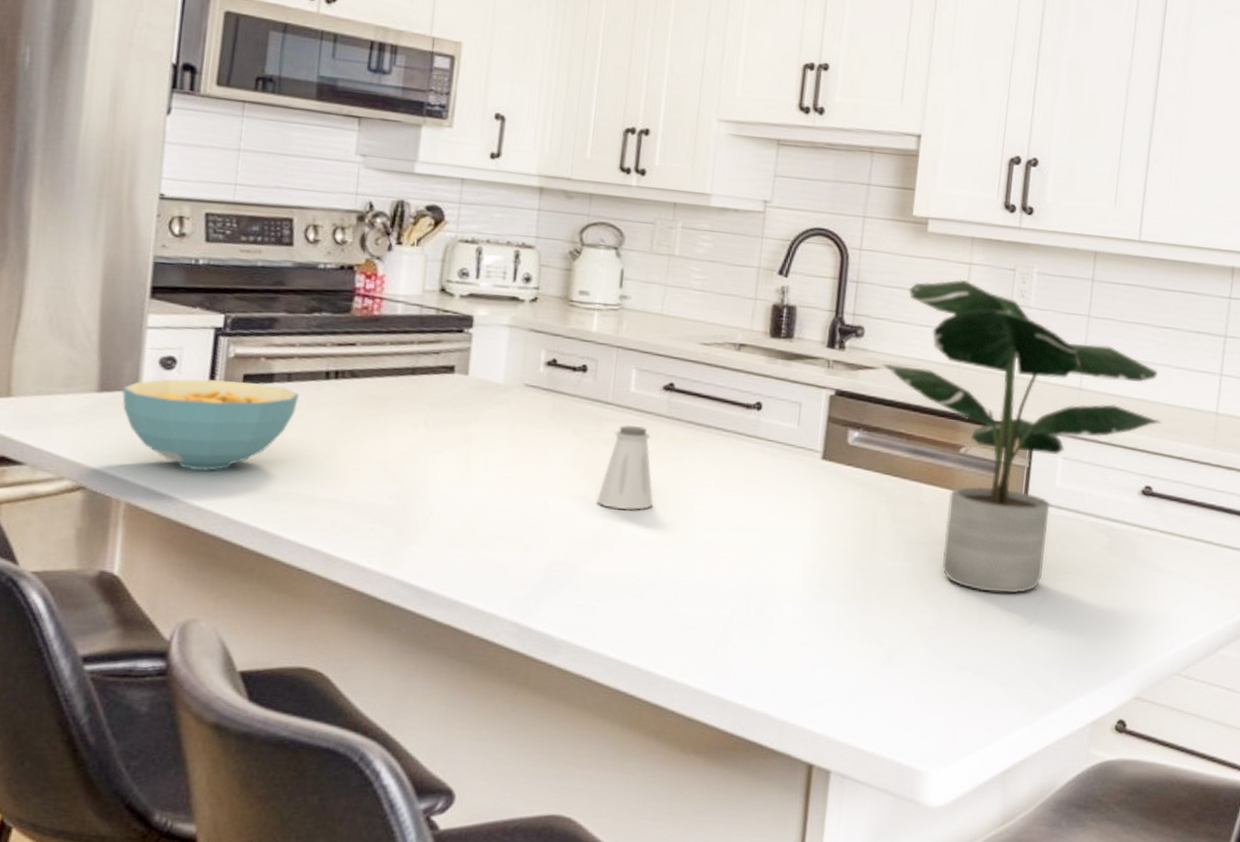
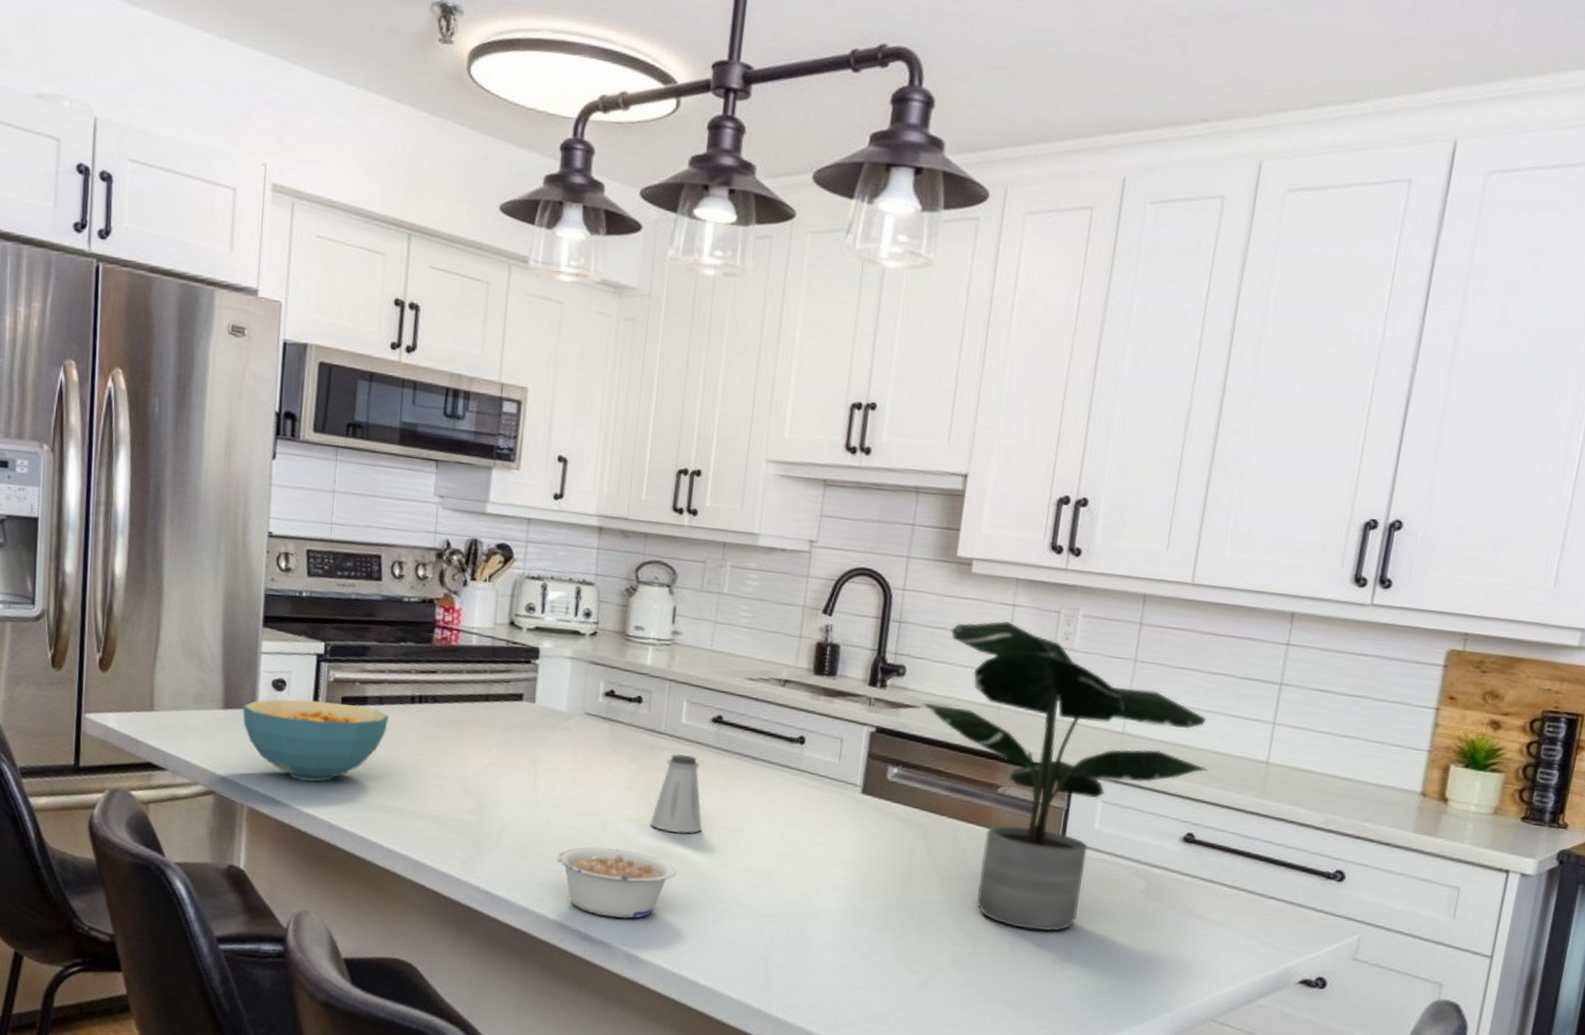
legume: none [491,529,626,606] -> present [556,846,677,919]

